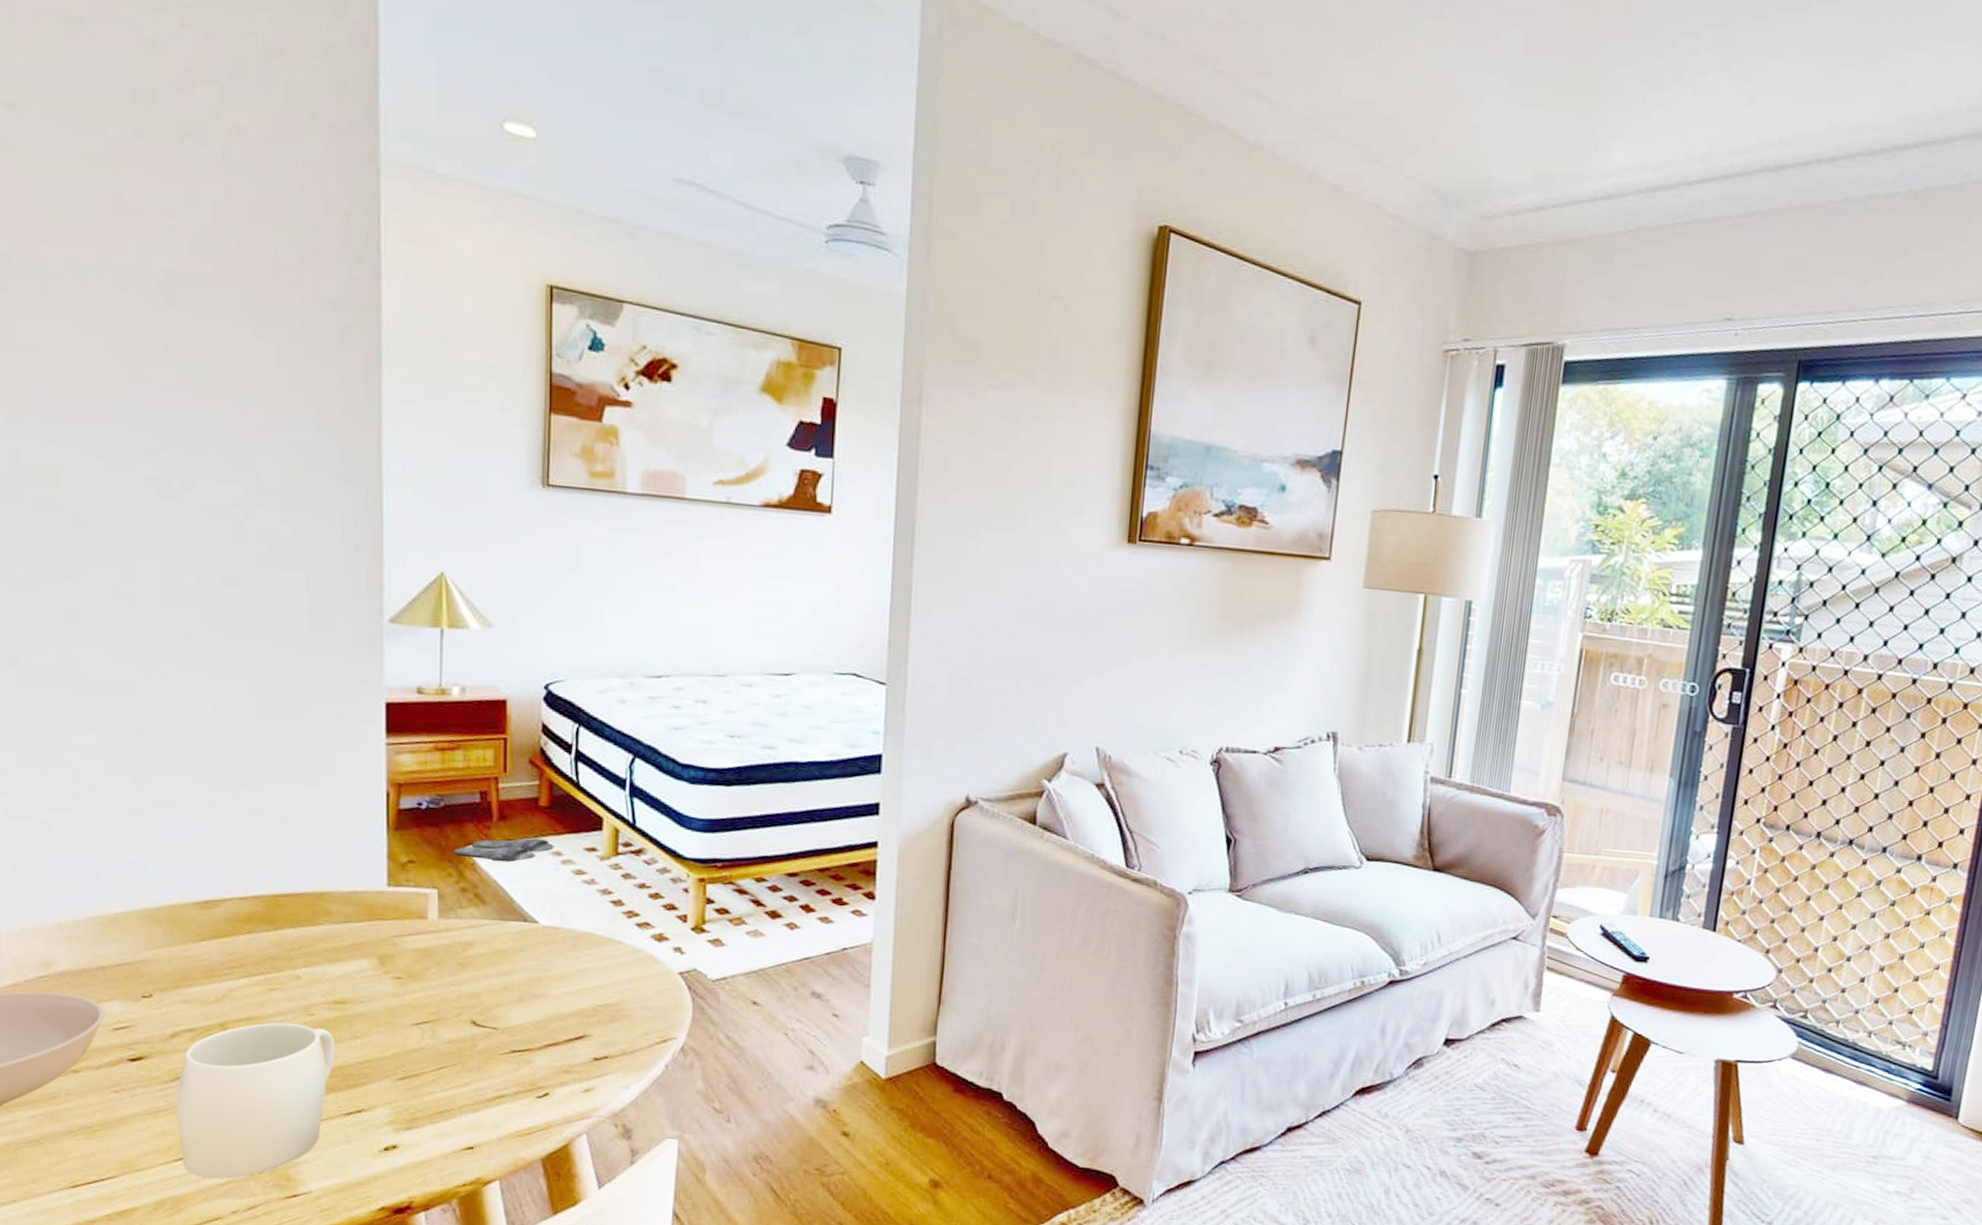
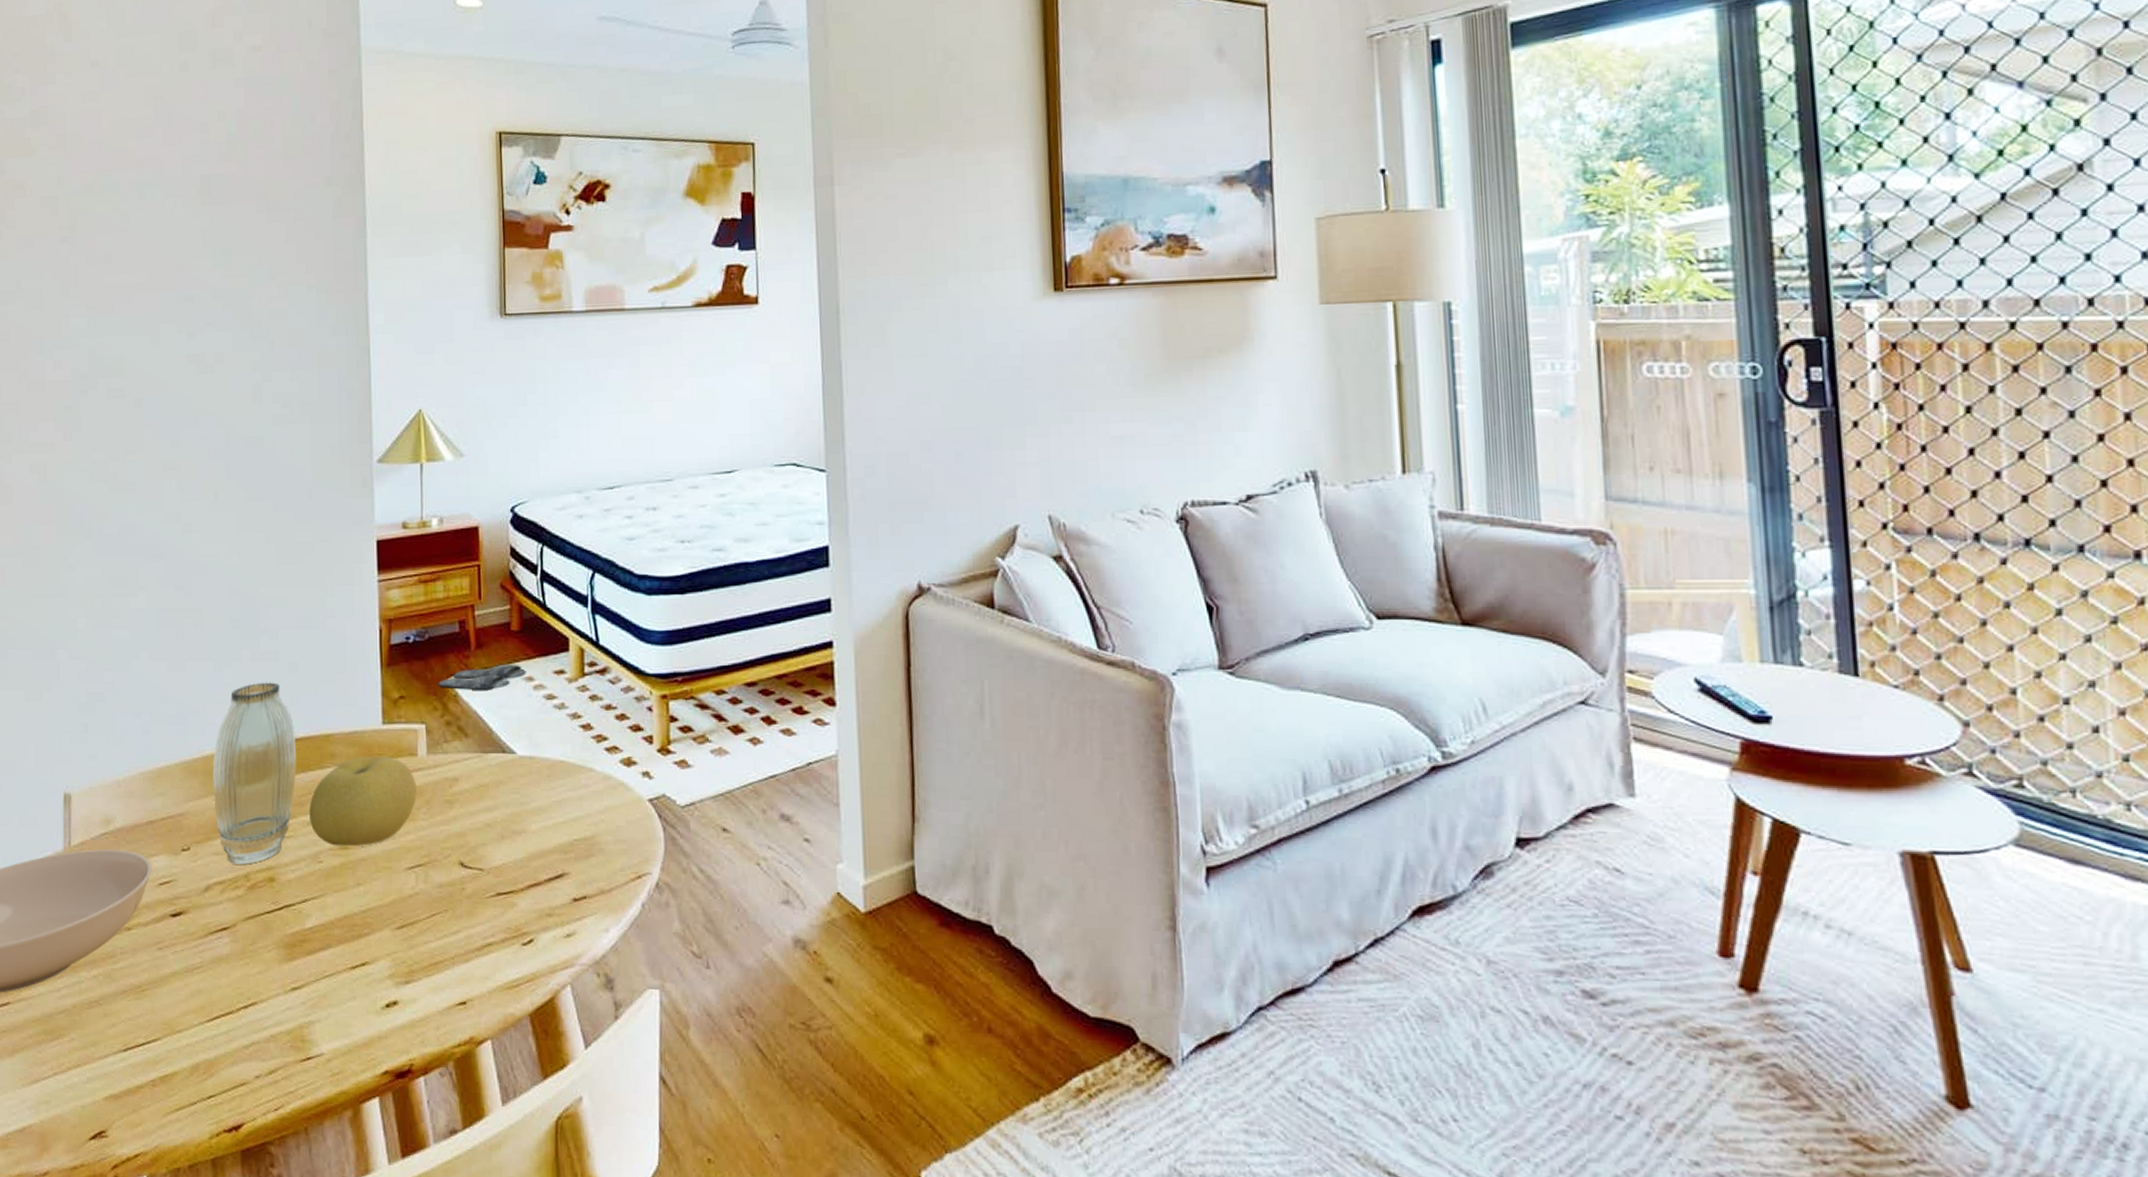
mug: present [175,1022,335,1179] -> none [208,872,341,1040]
vase: none [180,835,285,1014] -> present [212,682,297,865]
fruit: none [299,916,425,1002] -> present [309,755,417,847]

